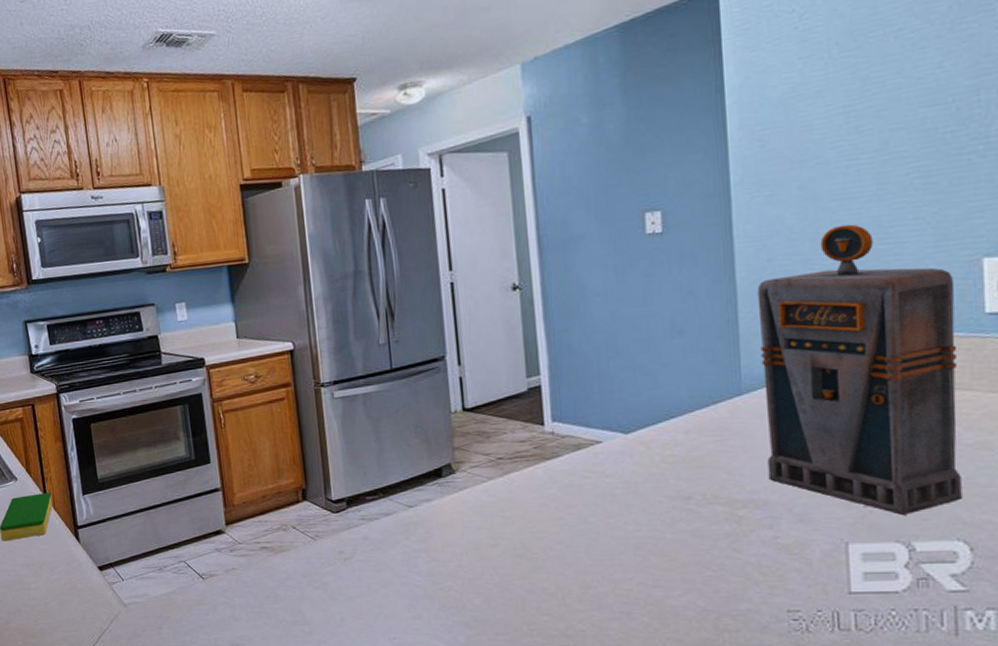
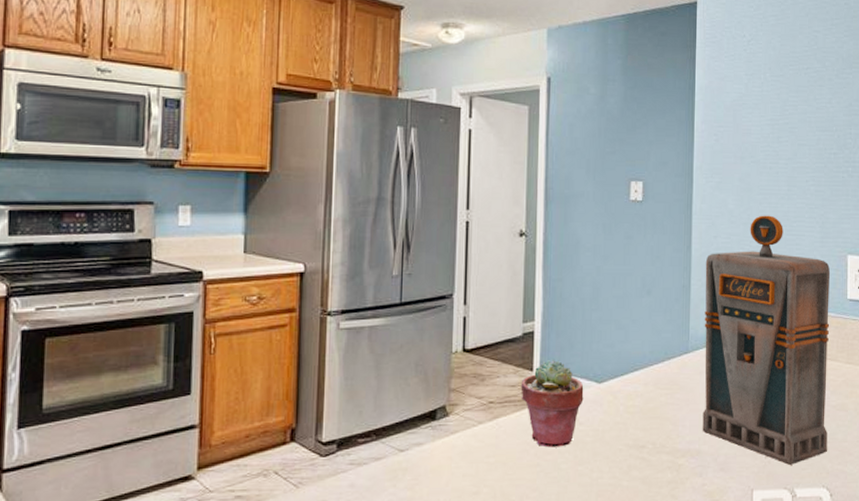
potted succulent: none [531,412,609,501] -> present [521,359,584,448]

